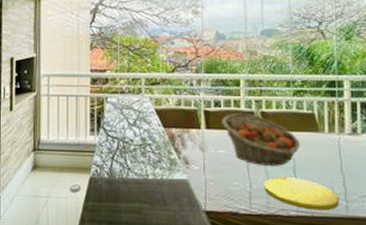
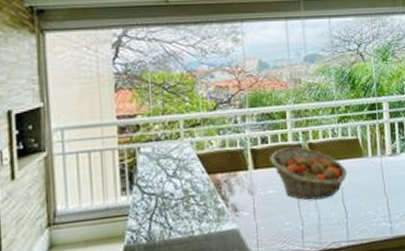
plate: present [264,177,340,211] -> none [315,207,385,238]

